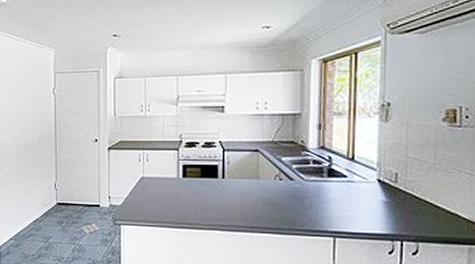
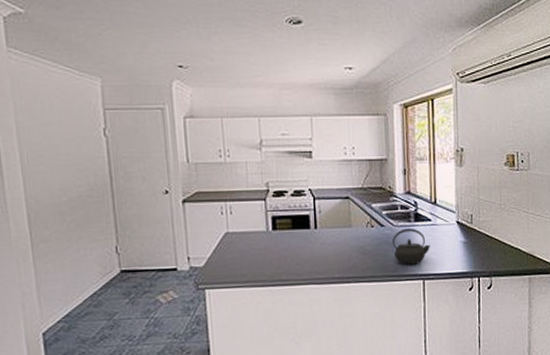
kettle: none [301,183,345,221] -> present [392,228,431,265]

